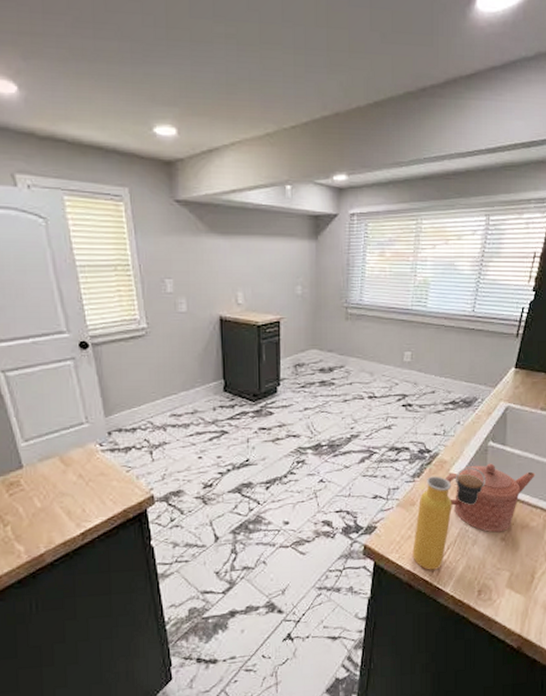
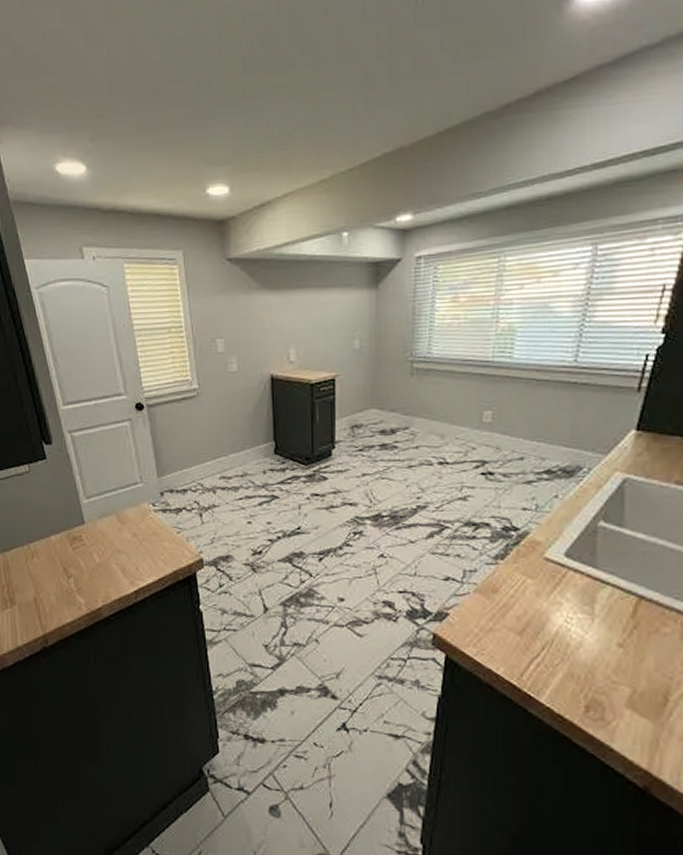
water bottle: present [412,467,485,570] -> none [495,551,594,673]
teapot: present [445,463,536,533] -> none [537,548,669,636]

